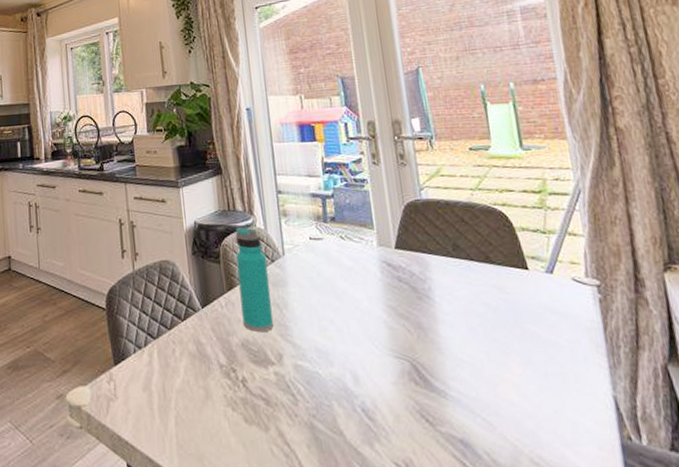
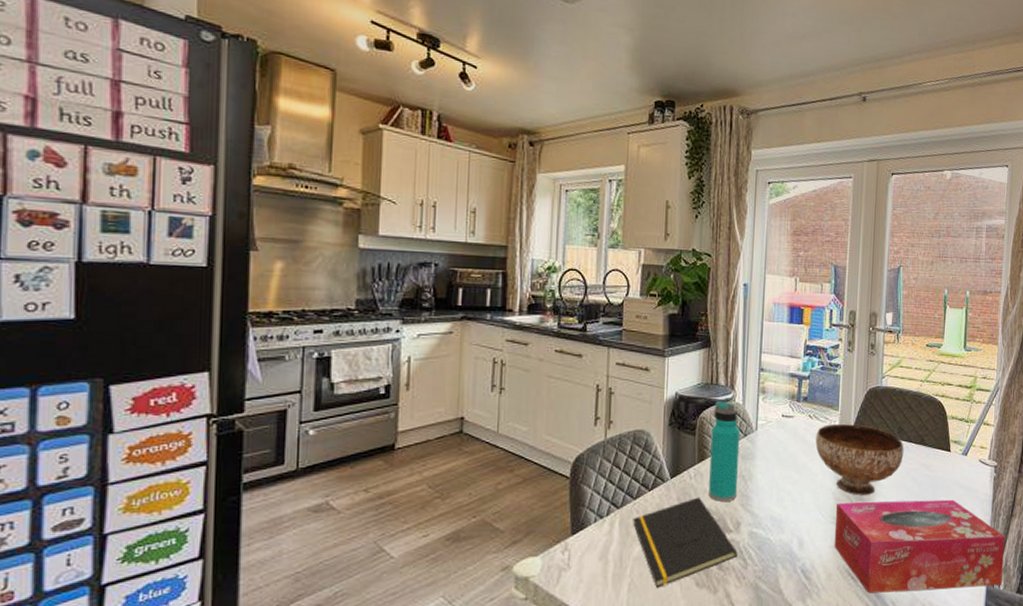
notepad: none [170,327,285,422] -> present [633,497,738,588]
bowl: none [352,243,466,324] -> present [815,424,904,495]
tissue box: none [391,327,645,441] -> present [834,499,1005,594]

